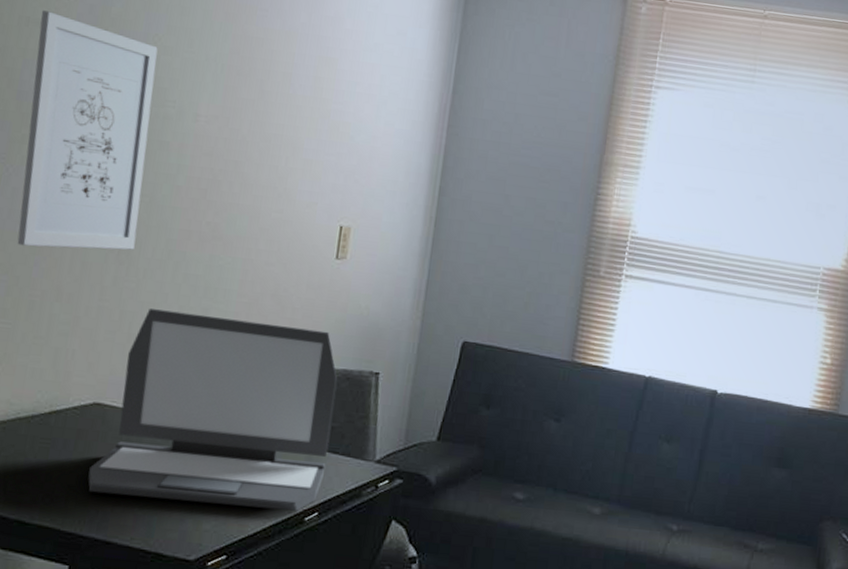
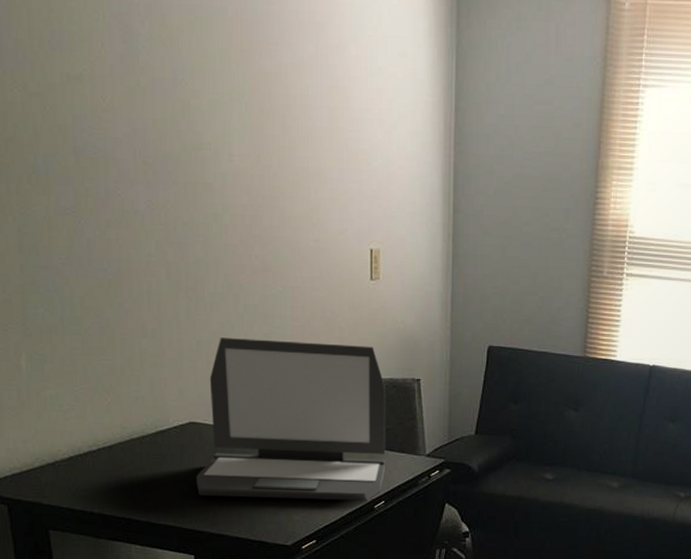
wall art: present [17,10,158,250] -> none [78,65,198,291]

